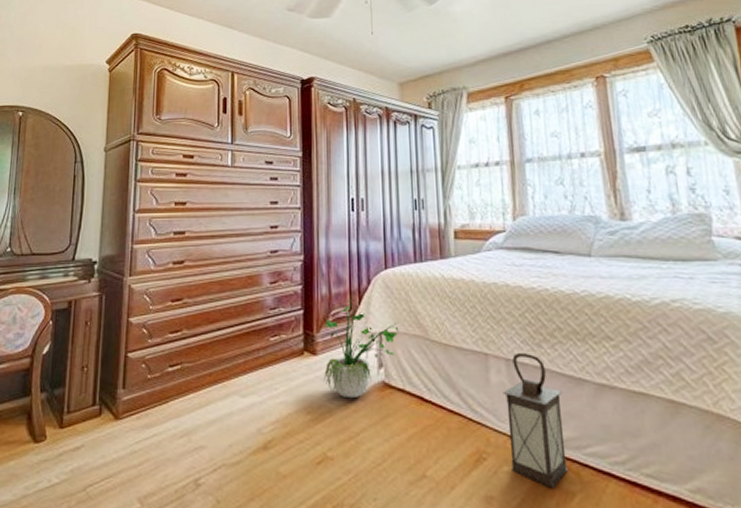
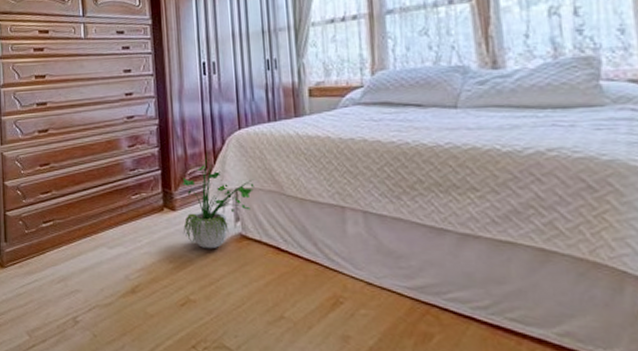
lantern: present [503,352,569,489] -> none [360,205,428,330]

